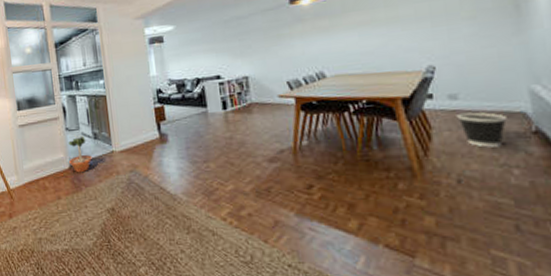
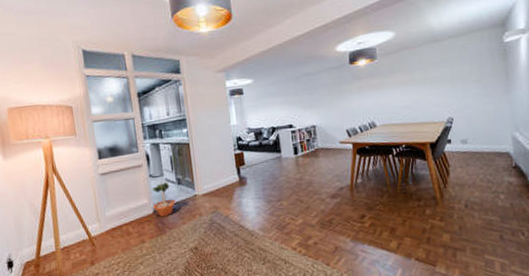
wastebasket: present [456,112,507,147] -> none [466,153,498,179]

